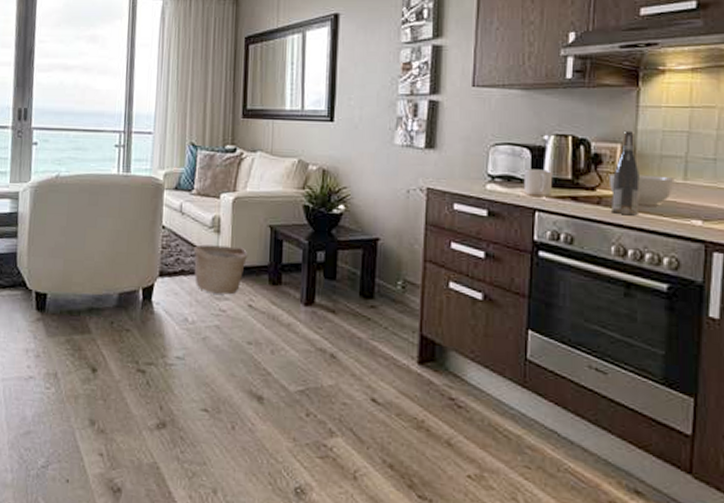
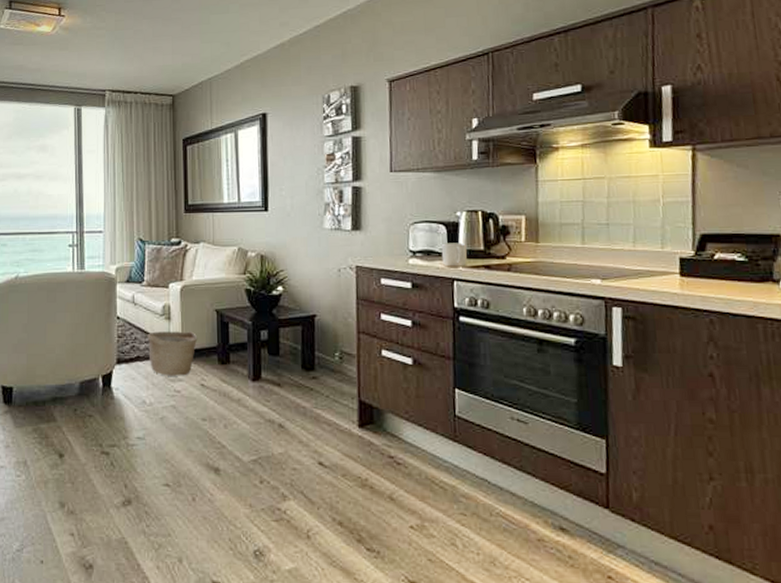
bowl: present [608,173,675,207] -> none [516,242,574,271]
wine bottle: present [612,130,641,216] -> none [519,203,545,279]

